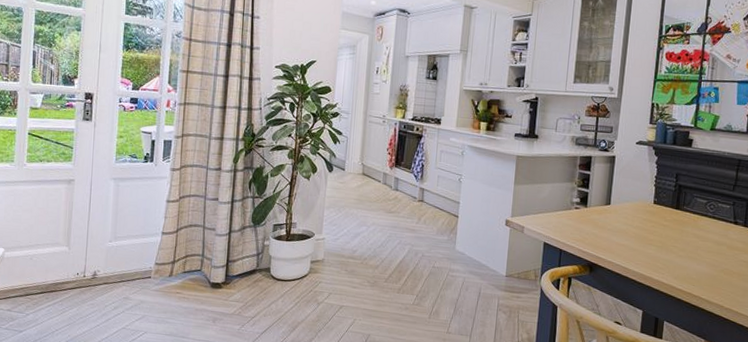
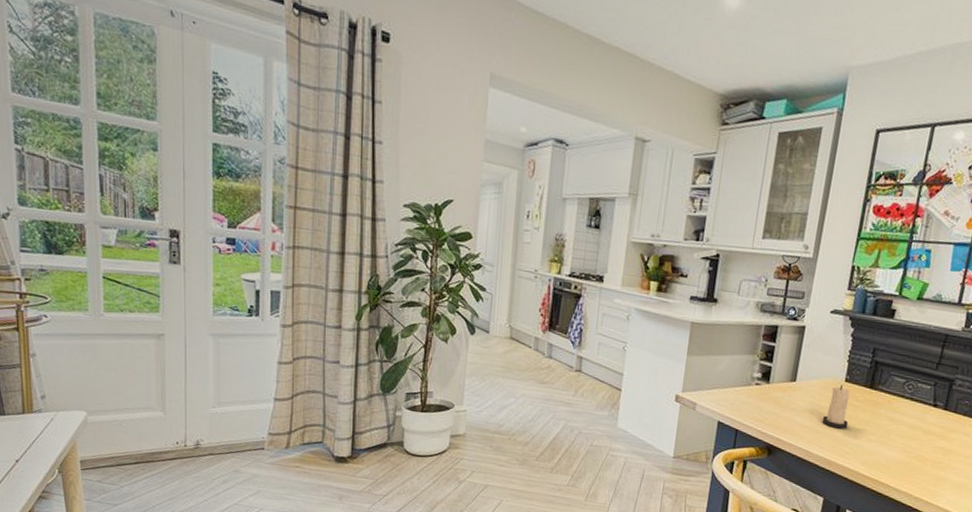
candle: none [636,206,660,246] -> present [823,384,850,429]

